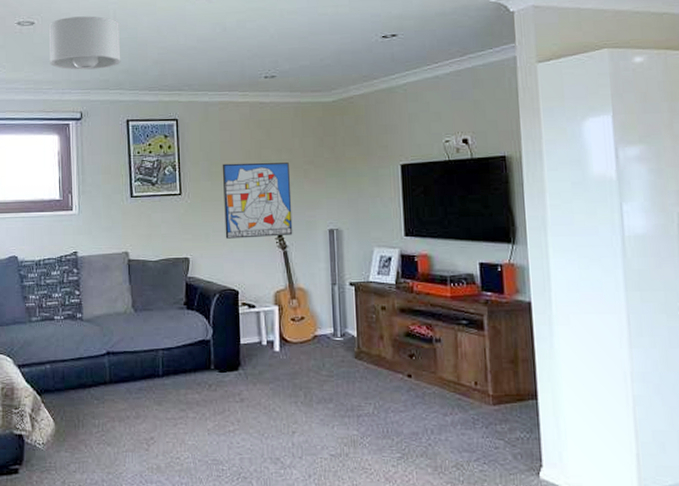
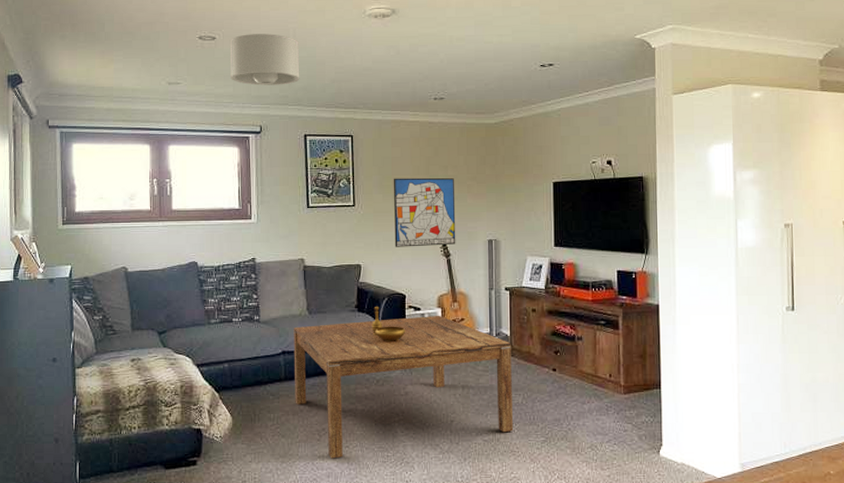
coffee table: none [118,313,365,471] -> present [294,315,514,459]
decorative bowl: none [202,303,240,342] -> present [371,306,406,341]

